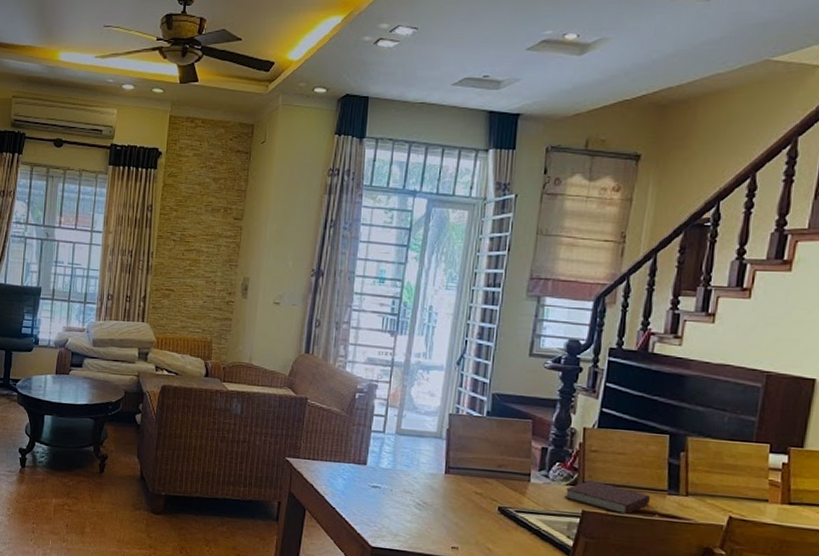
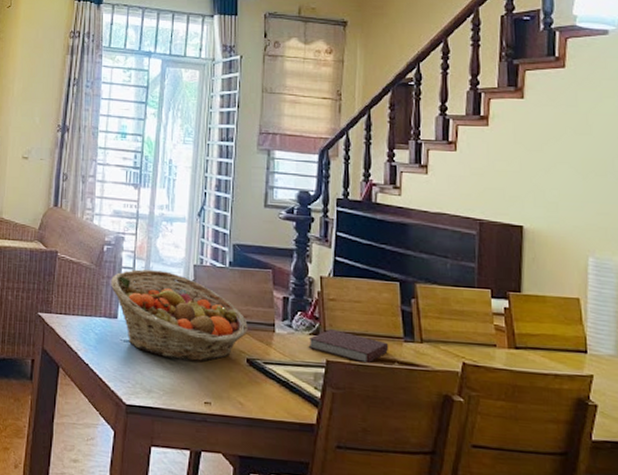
fruit basket: none [361,417,502,509] -> present [111,269,248,362]

